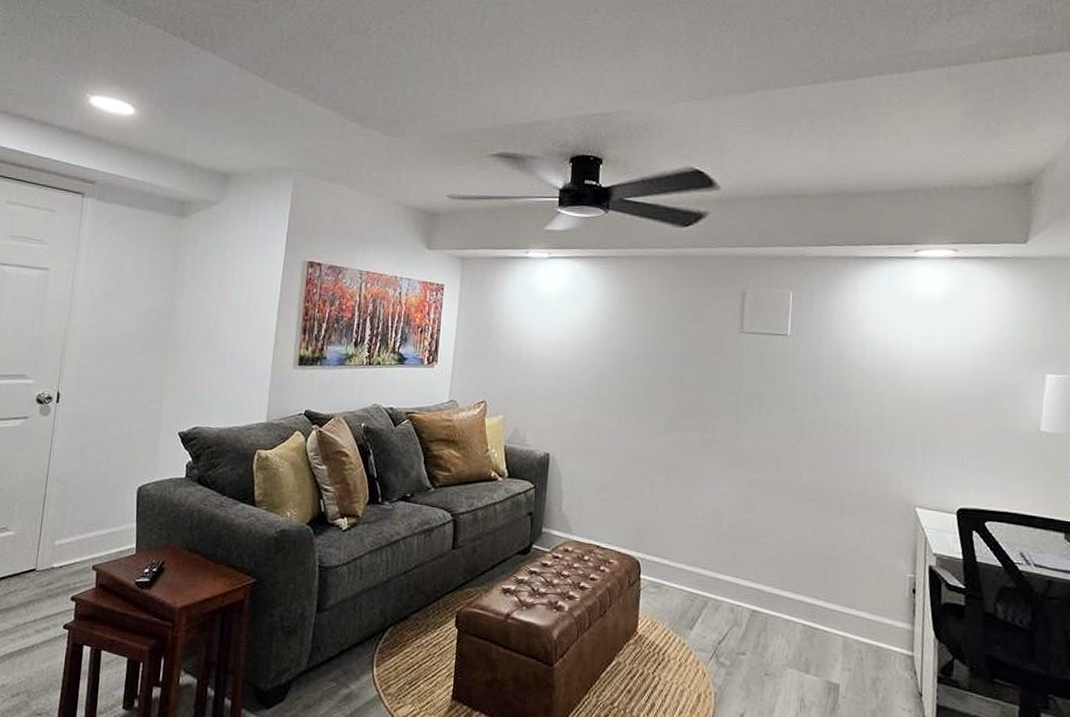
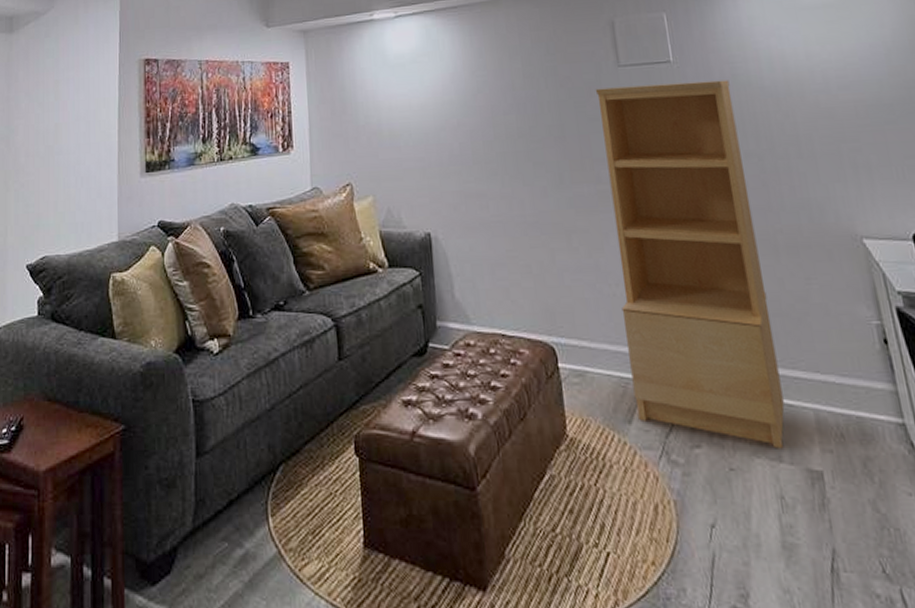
bookcase: none [699,349,835,664] -> present [595,80,785,449]

